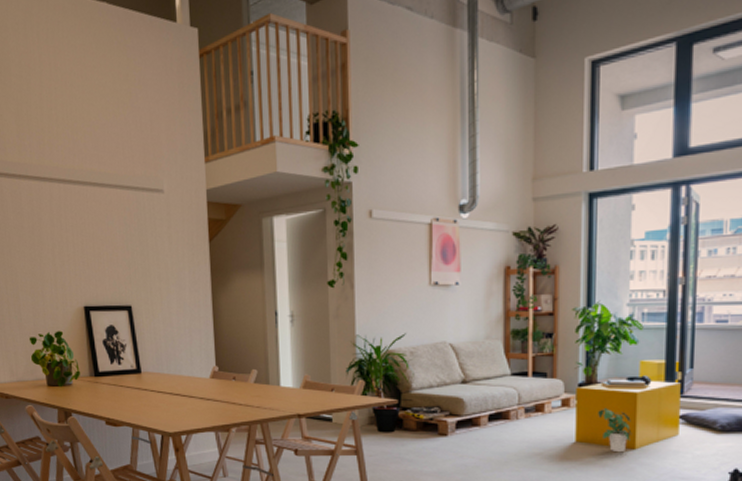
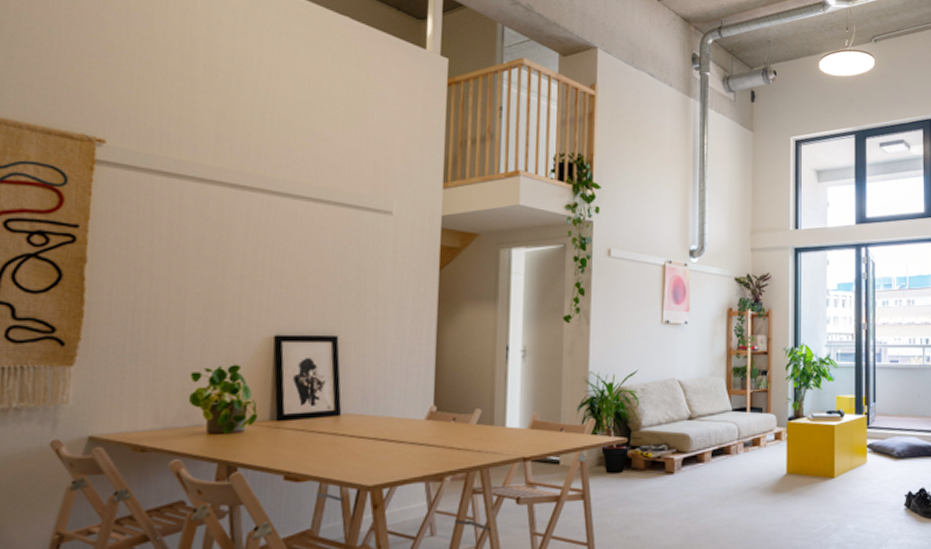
potted plant: present [598,407,632,453] -> none [804,439,832,482]

